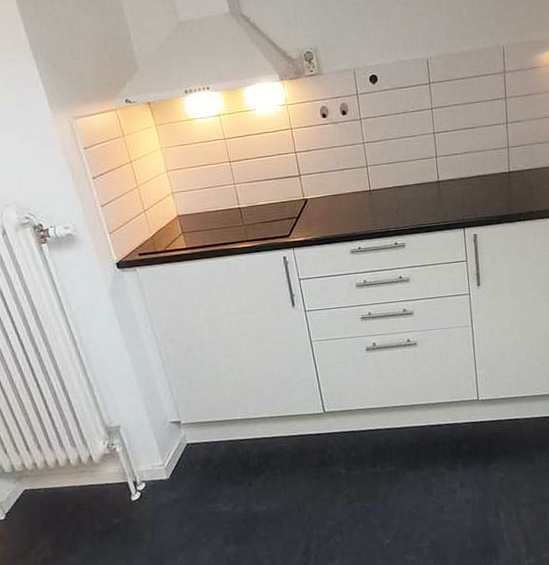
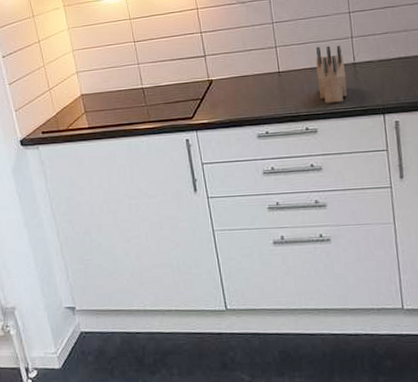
knife block: none [403,164,432,219] -> present [315,45,348,103]

